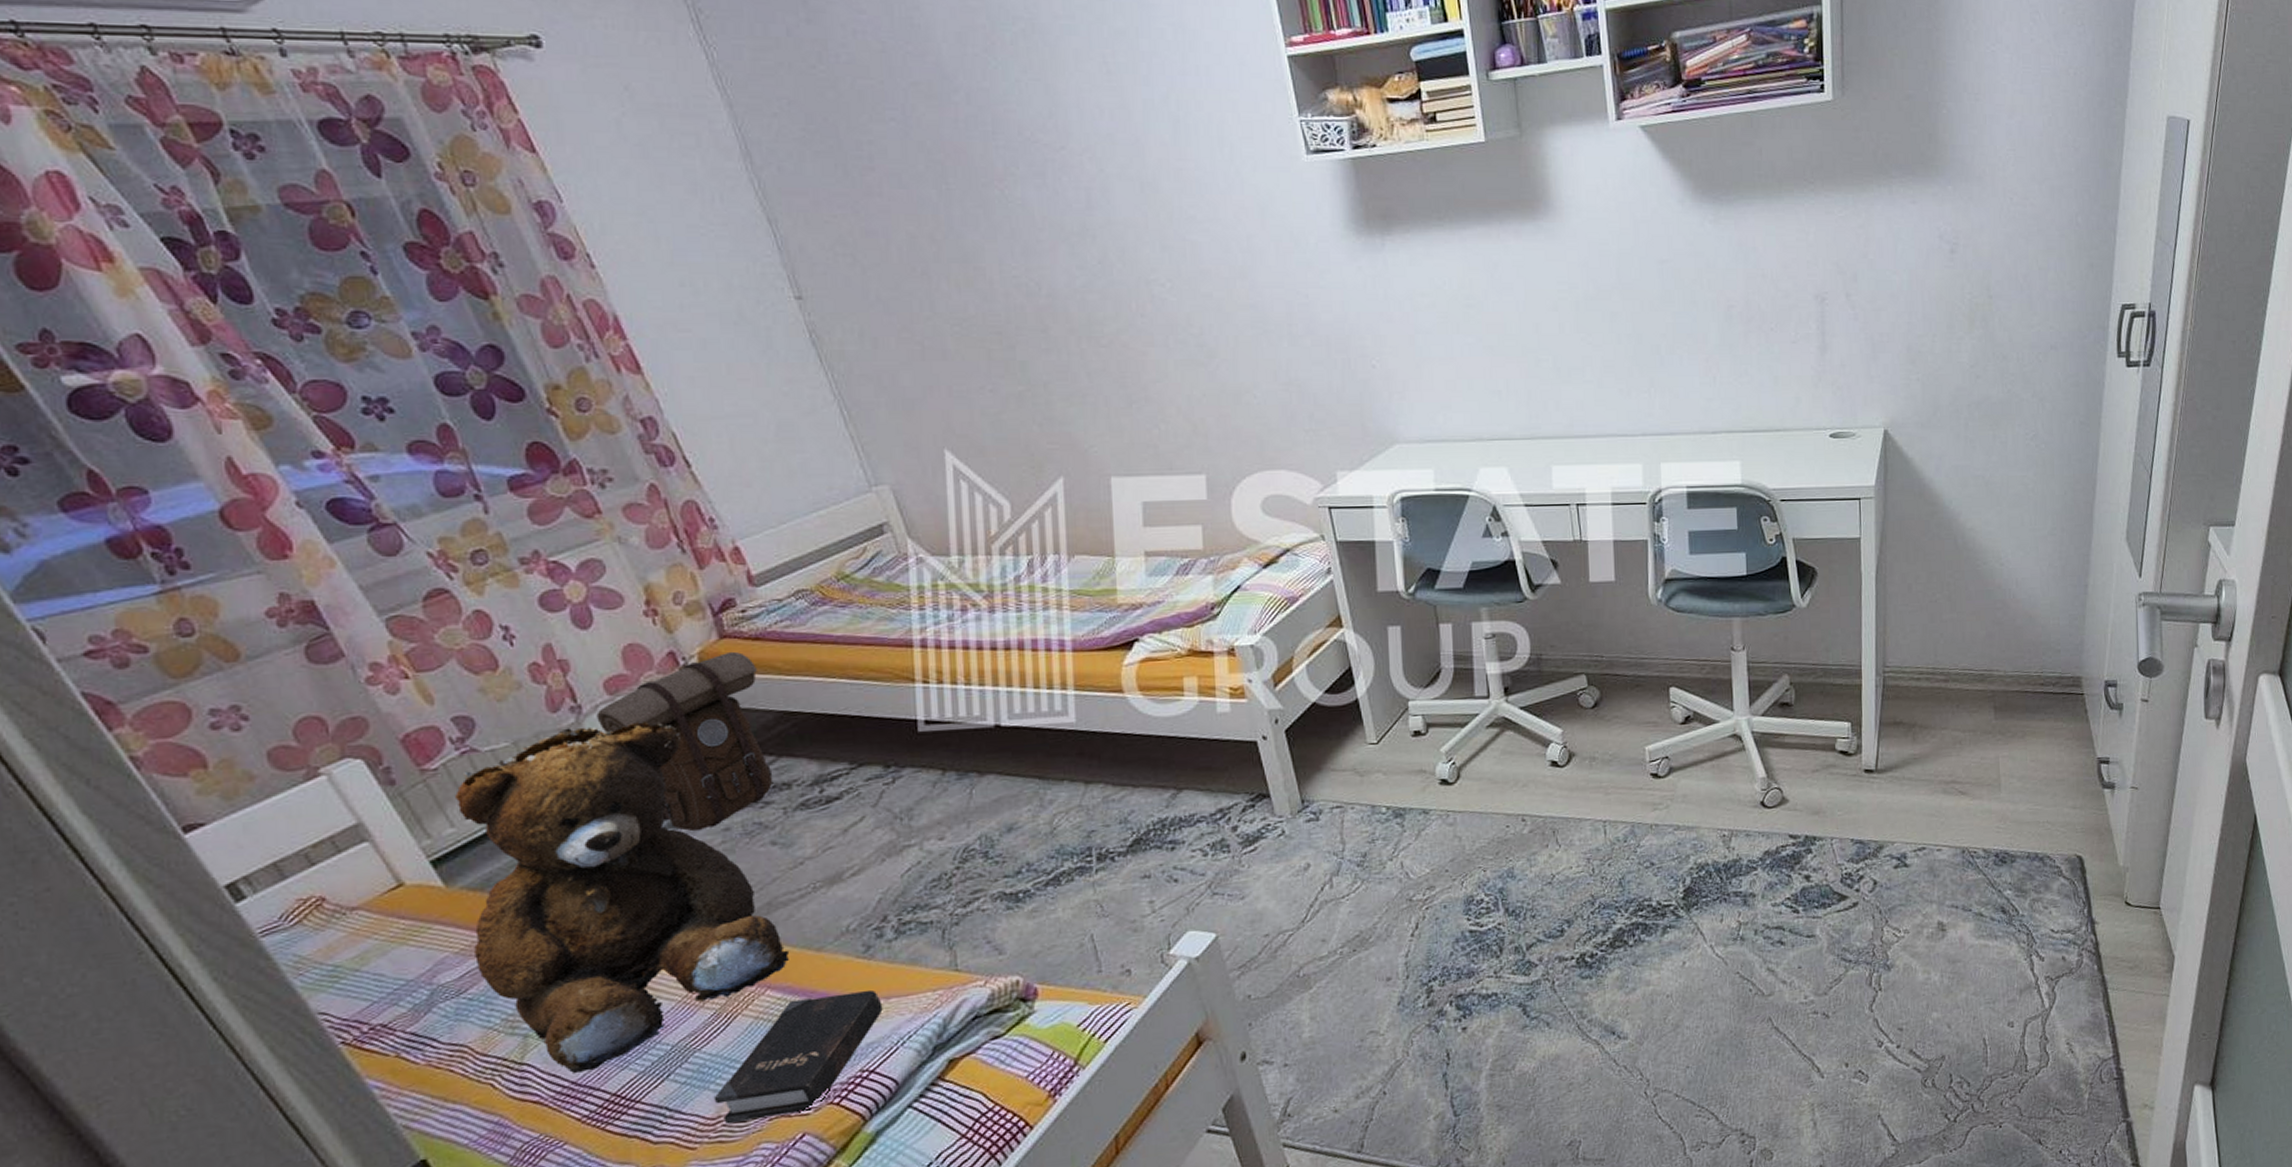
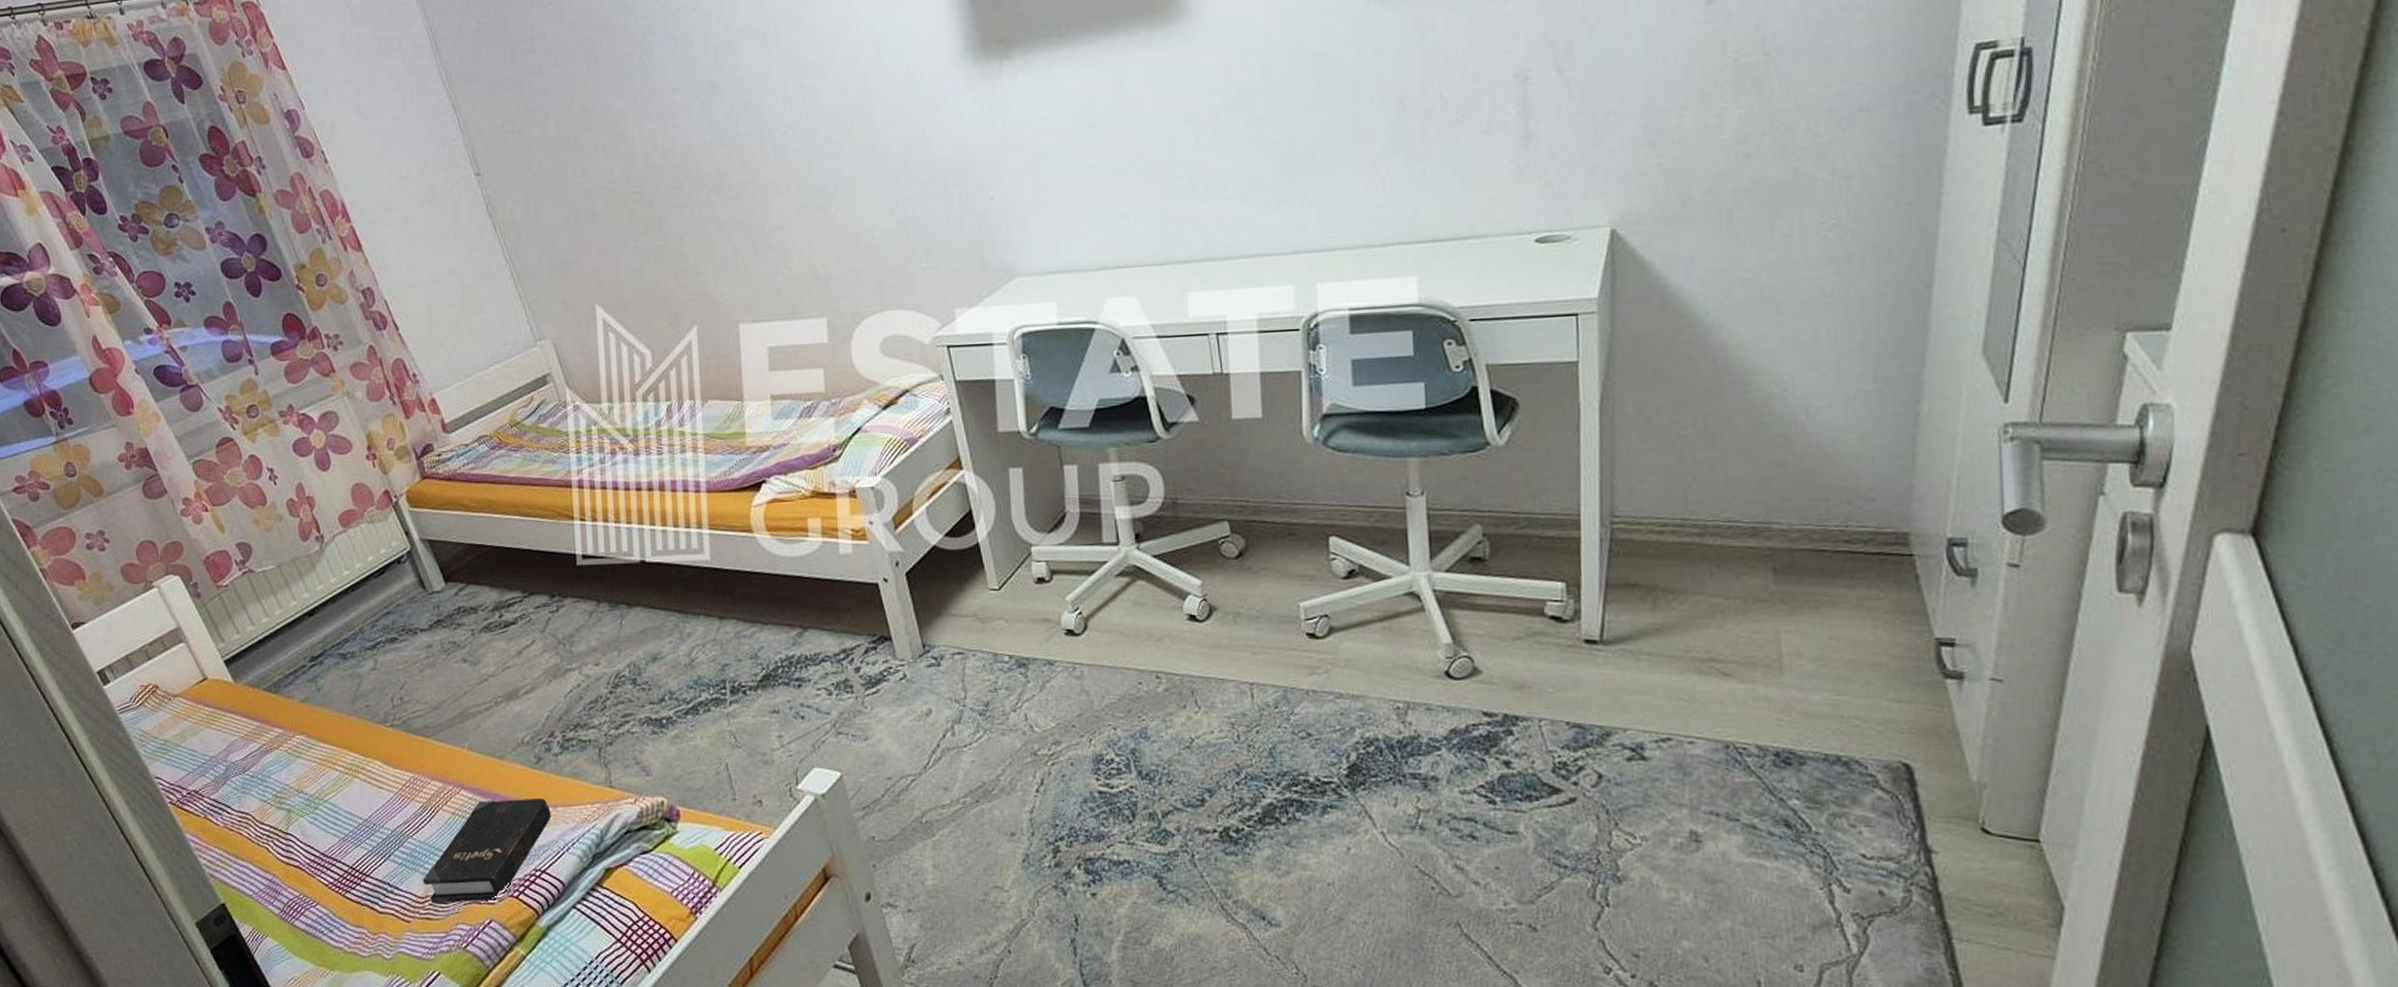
teddy bear: present [455,721,789,1074] -> none [240,549,477,847]
backpack: present [596,651,773,831] -> none [334,490,464,646]

